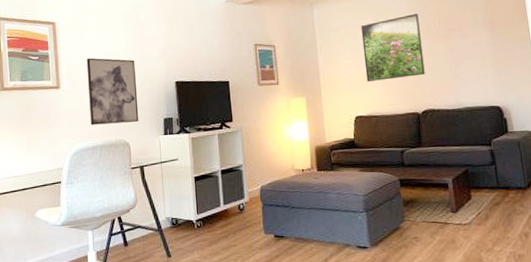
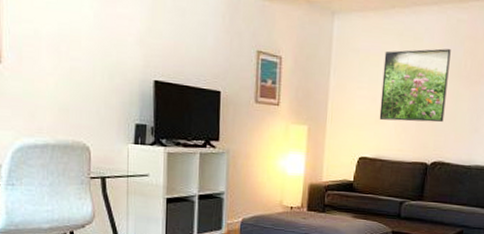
wall art: present [86,58,139,125] -> none [38,29,104,123]

